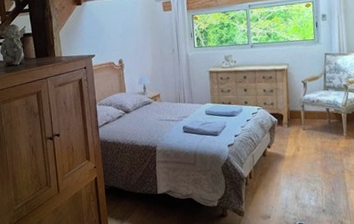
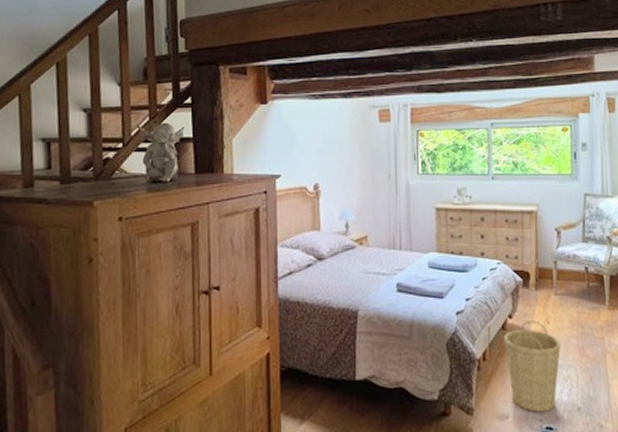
basket: none [264,149,309,214] -> present [503,320,562,413]

